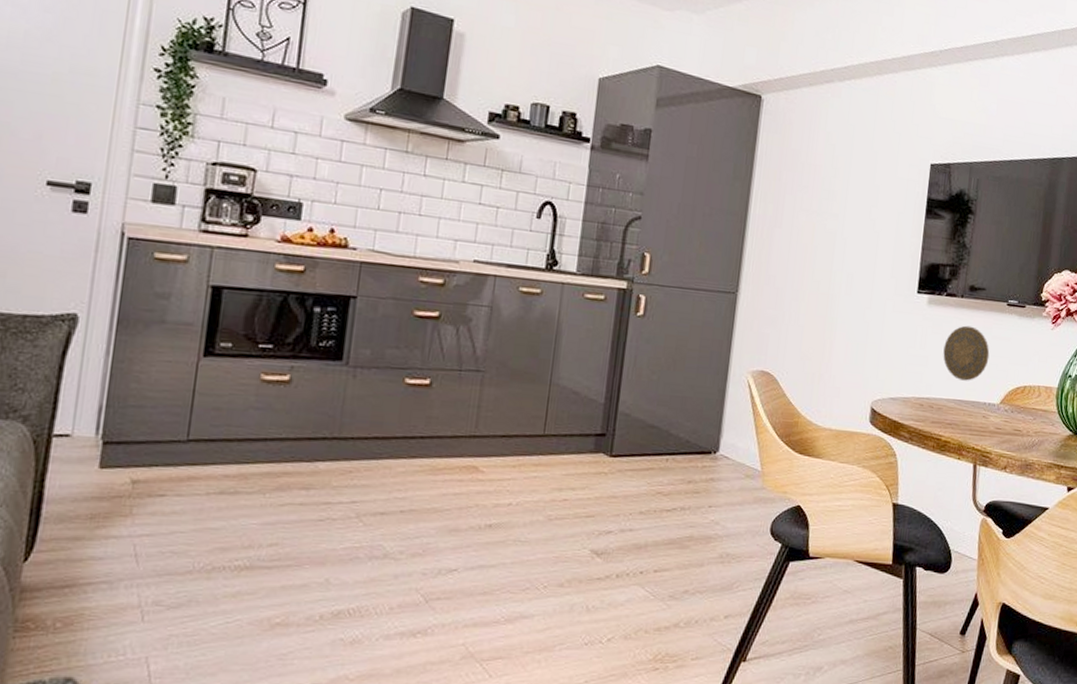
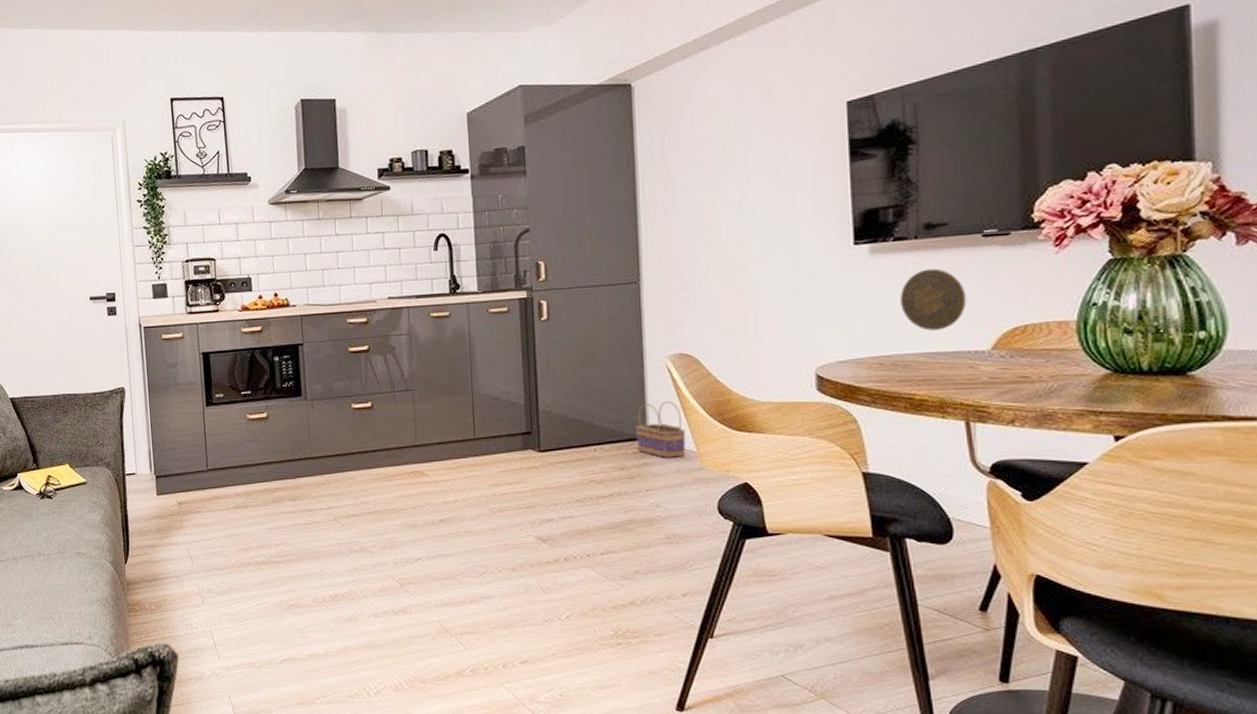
basket: none [707,417,755,475] -> present [636,402,686,458]

